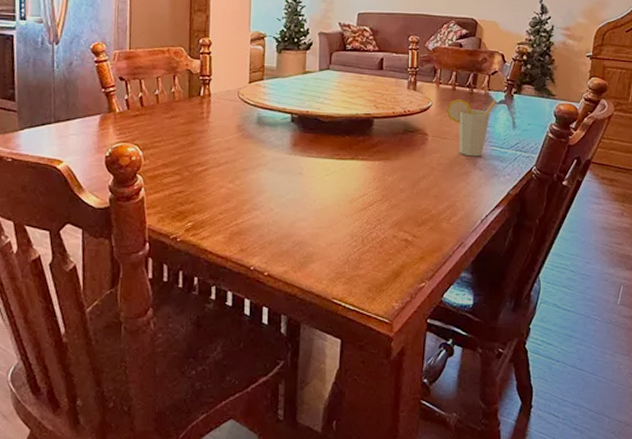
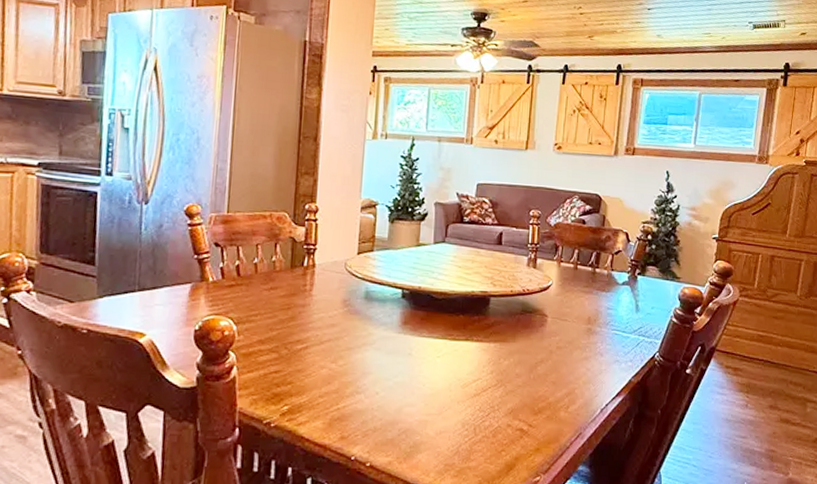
cup: present [446,98,496,157] -> none [567,278,619,341]

